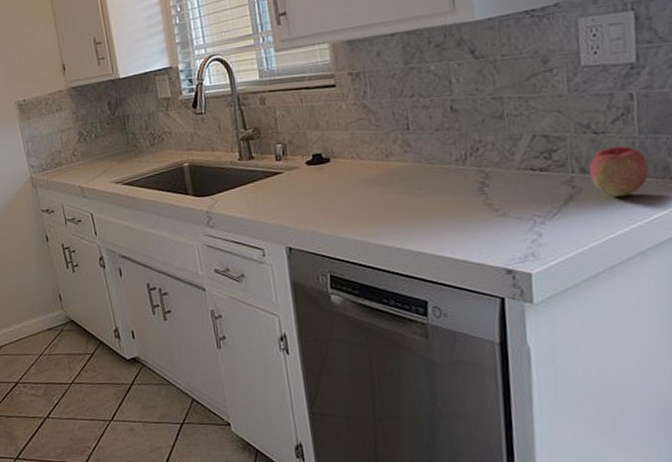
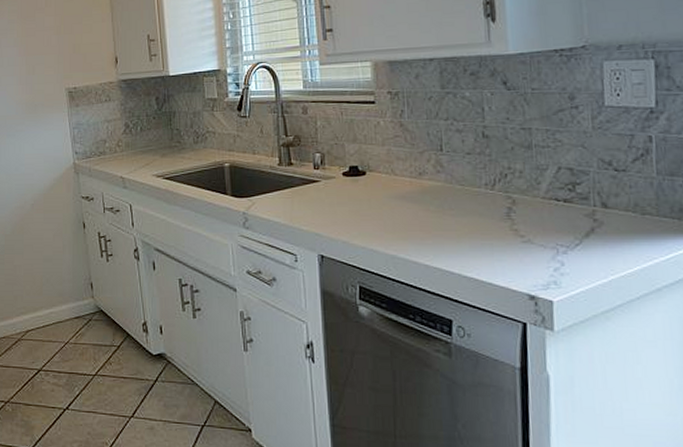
apple: present [589,145,649,197] -> none [610,184,665,233]

